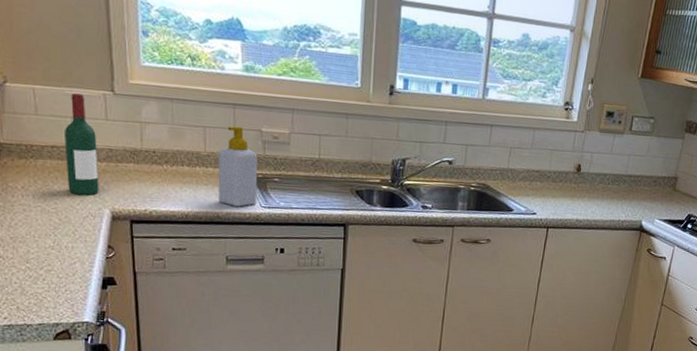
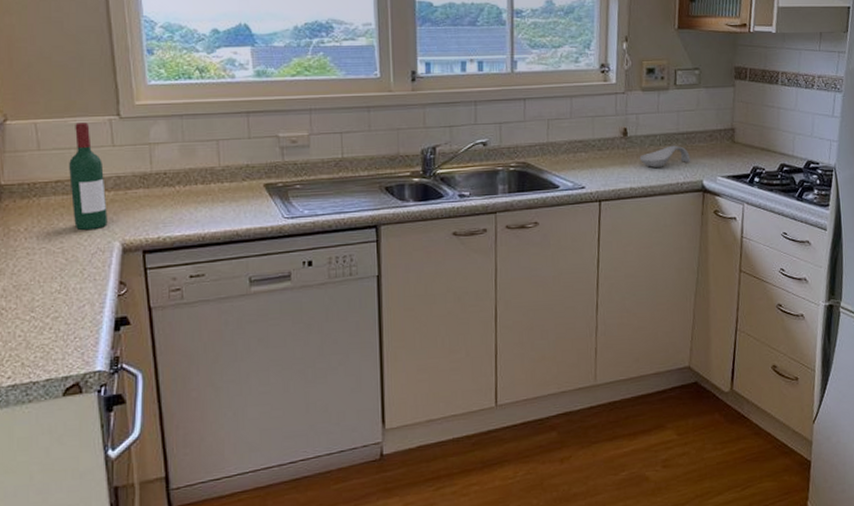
soap bottle: present [218,126,258,207] -> none [233,135,279,221]
spoon rest: none [588,185,634,204] -> present [639,145,690,168]

